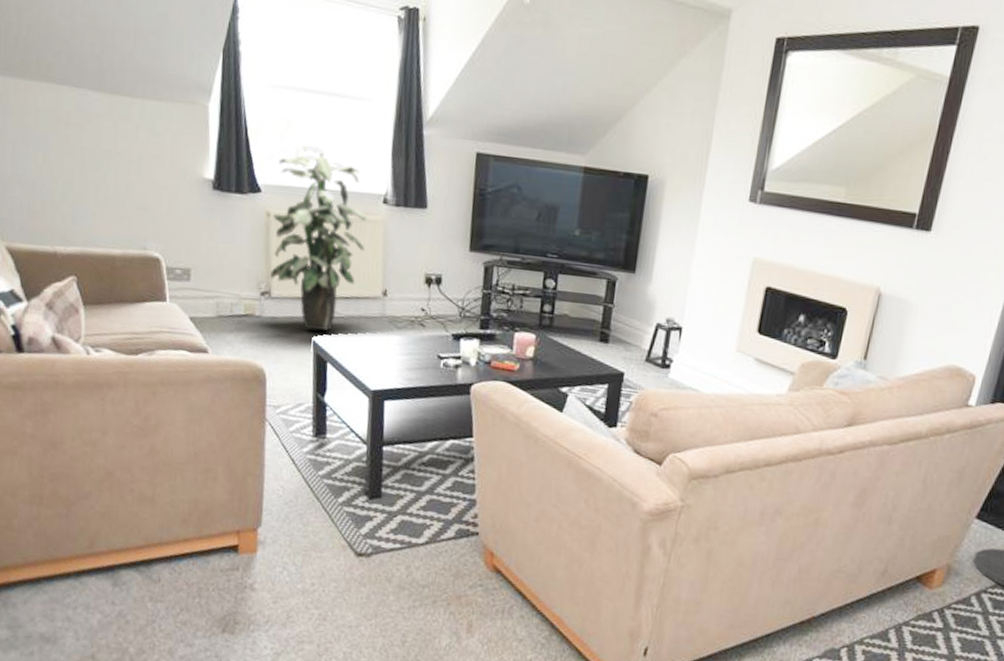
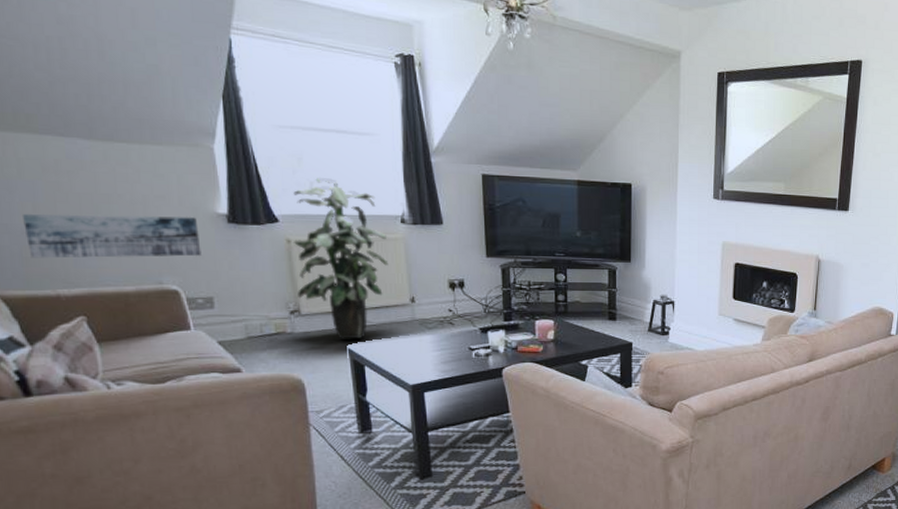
wall art: none [34,166,186,224] -> present [23,214,202,258]

